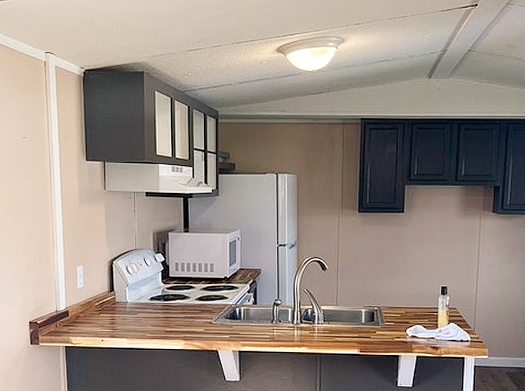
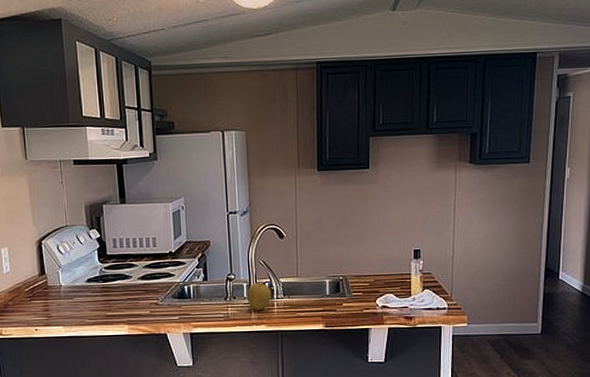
fruit: none [291,309,314,334] -> present [247,283,272,311]

